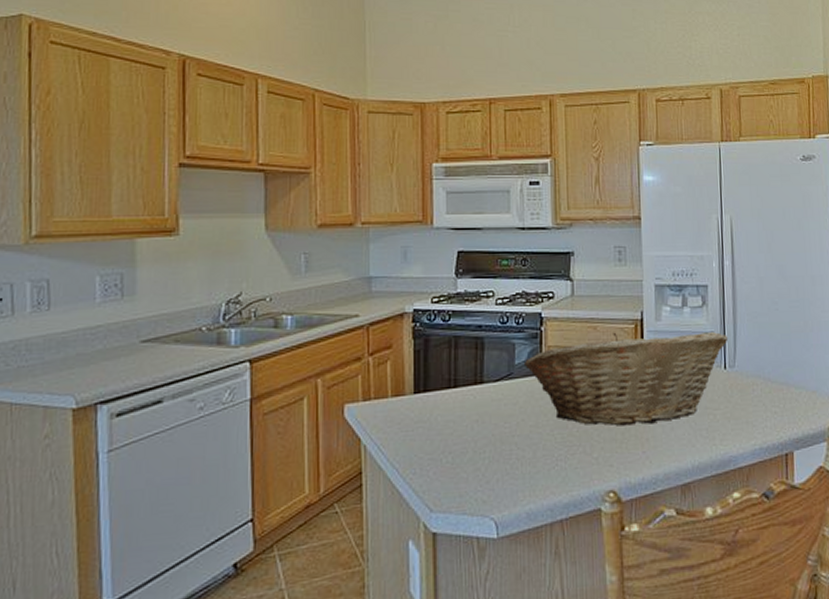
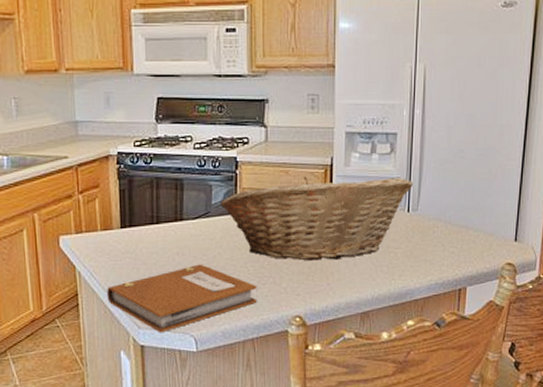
notebook: none [396,432,566,517] -> present [107,264,258,333]

